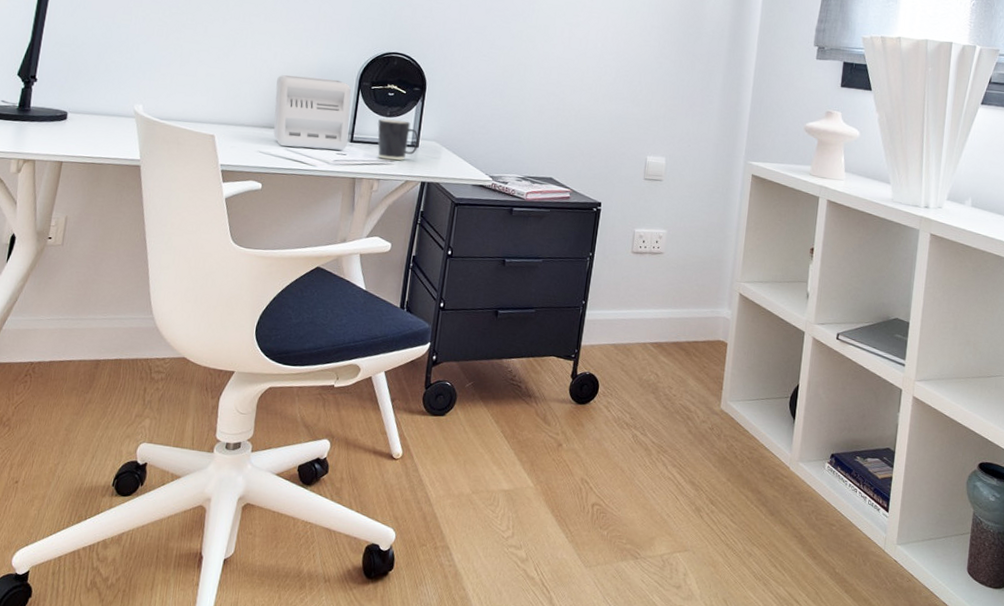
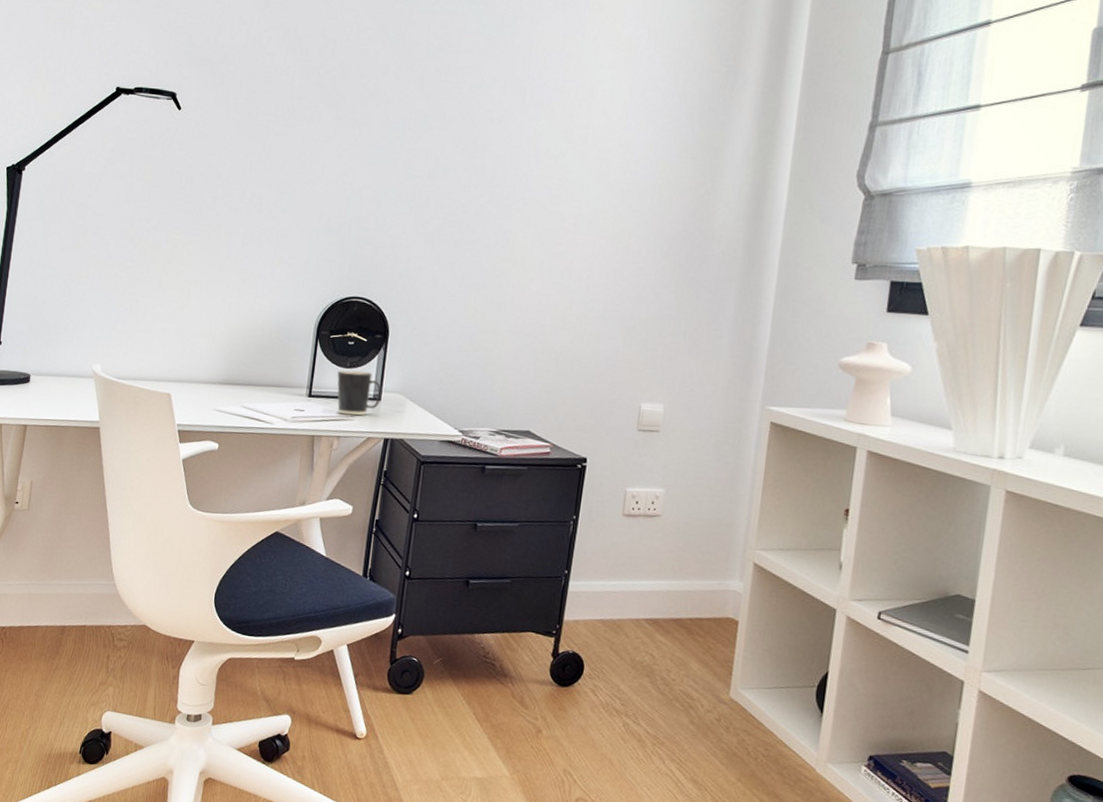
desk organizer: present [273,74,351,151] -> none [229,326,309,406]

